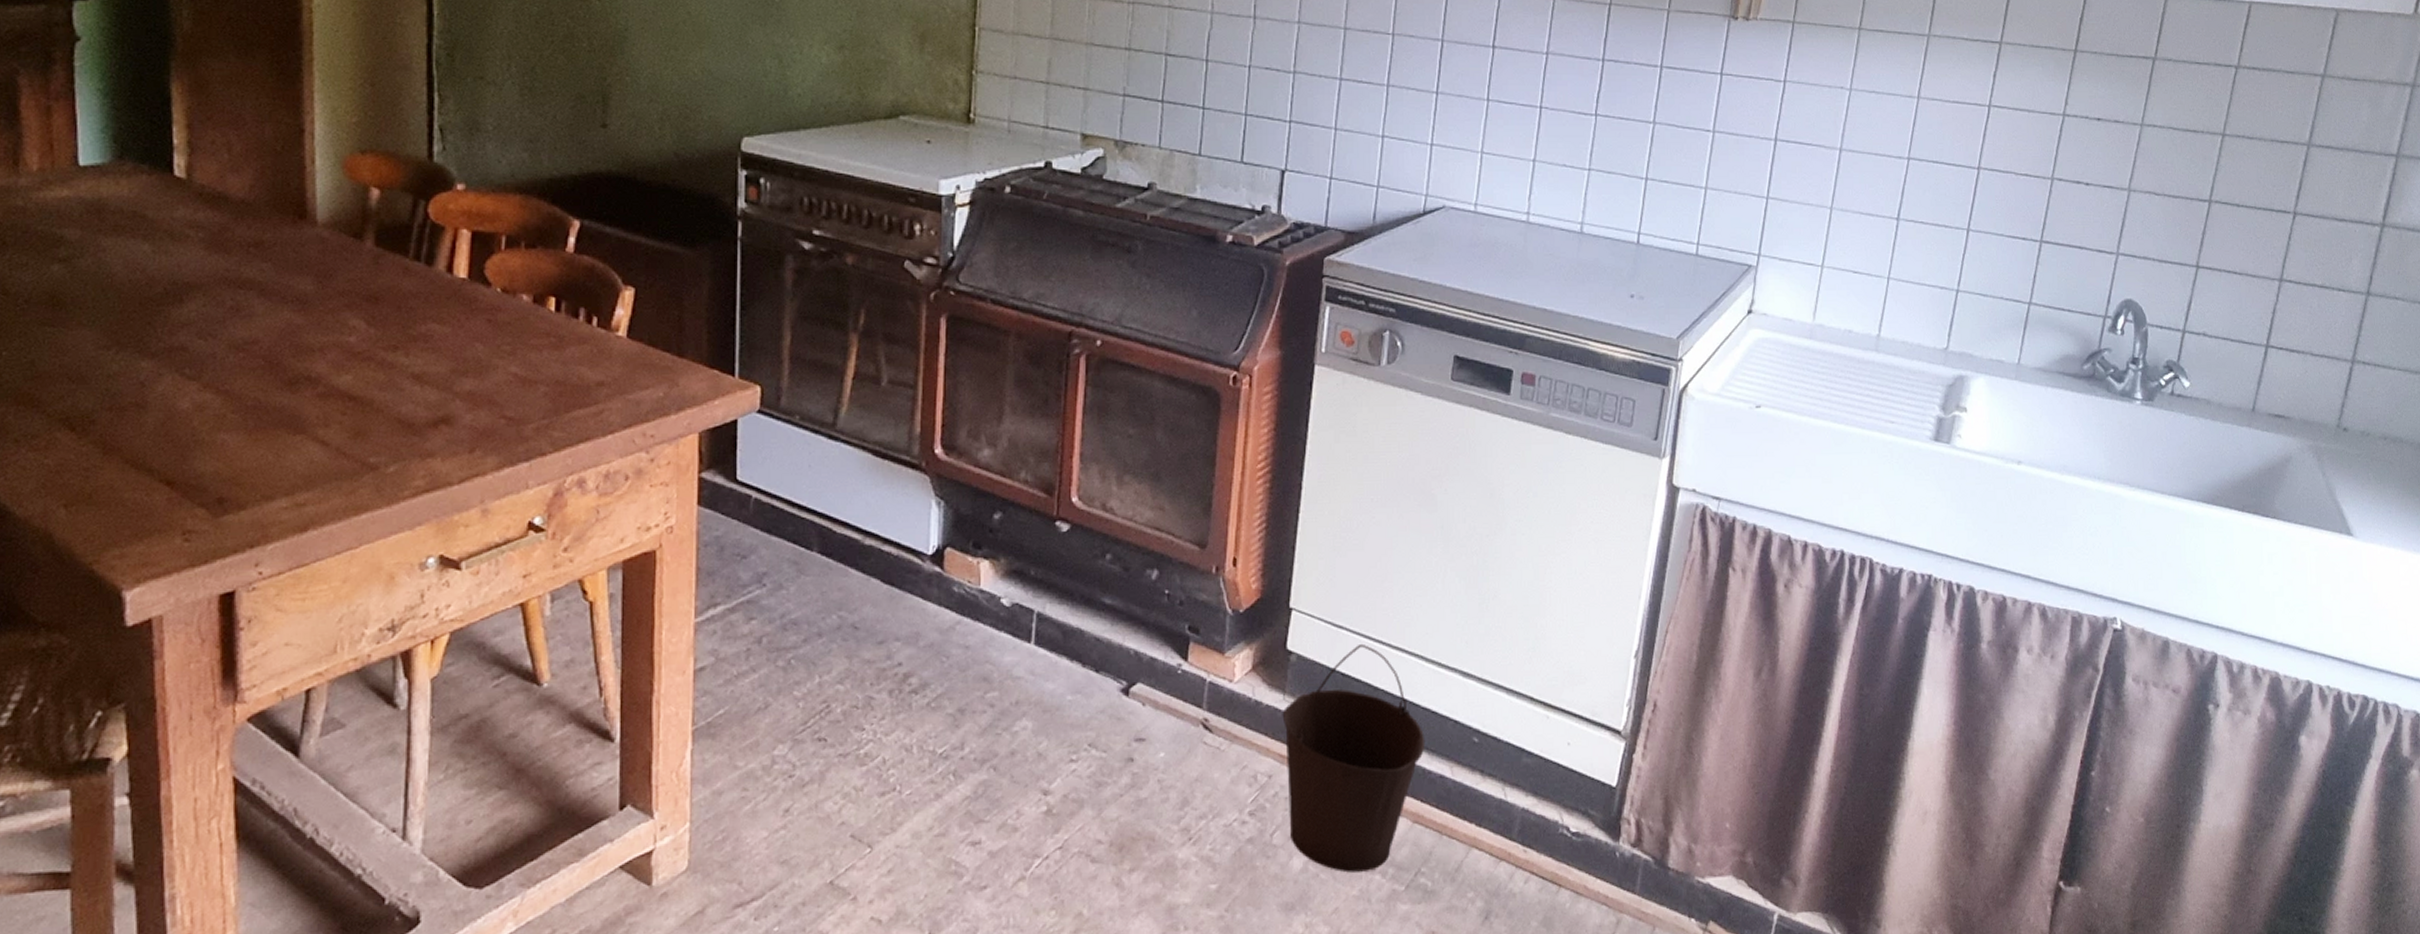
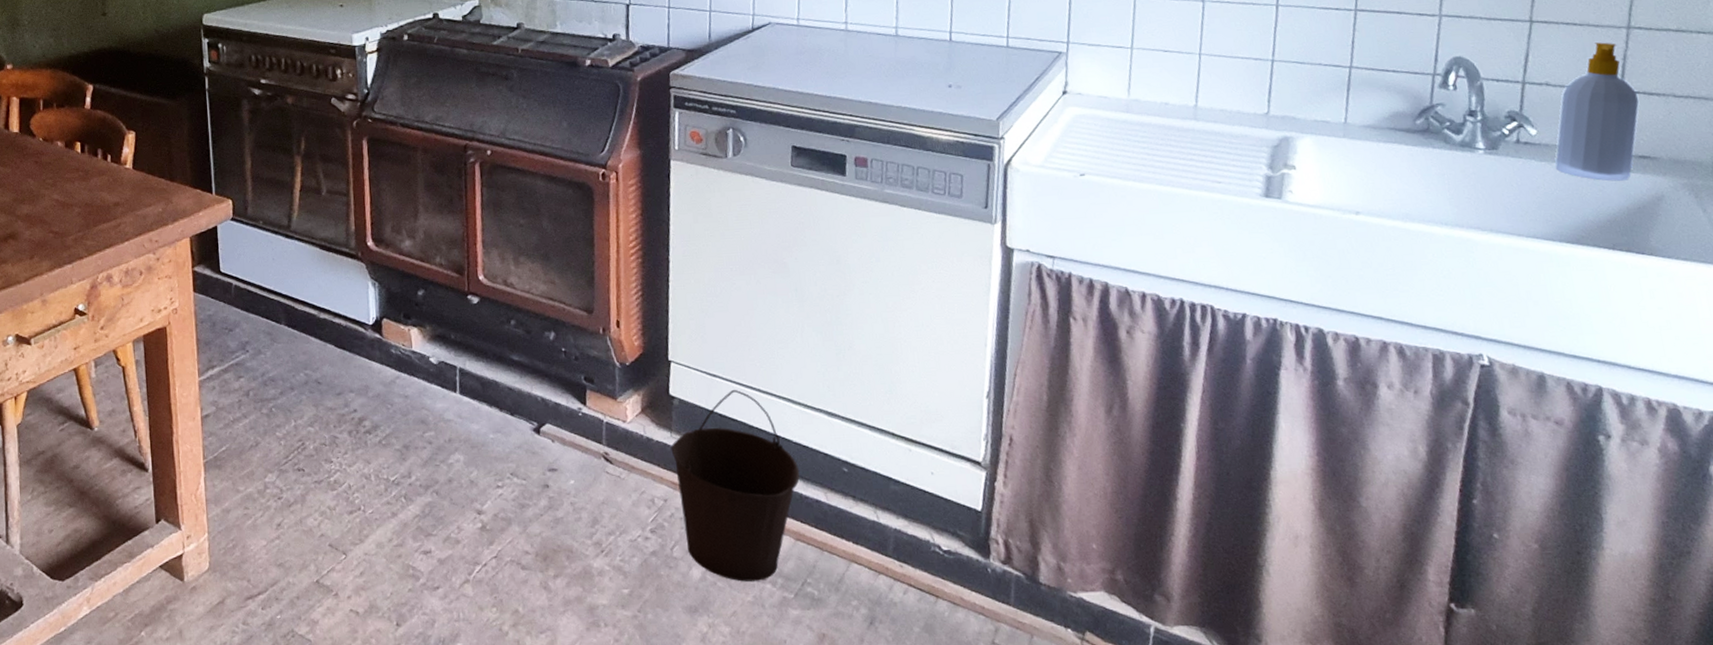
soap bottle: none [2202,294,2281,440] -> present [1555,42,1639,182]

